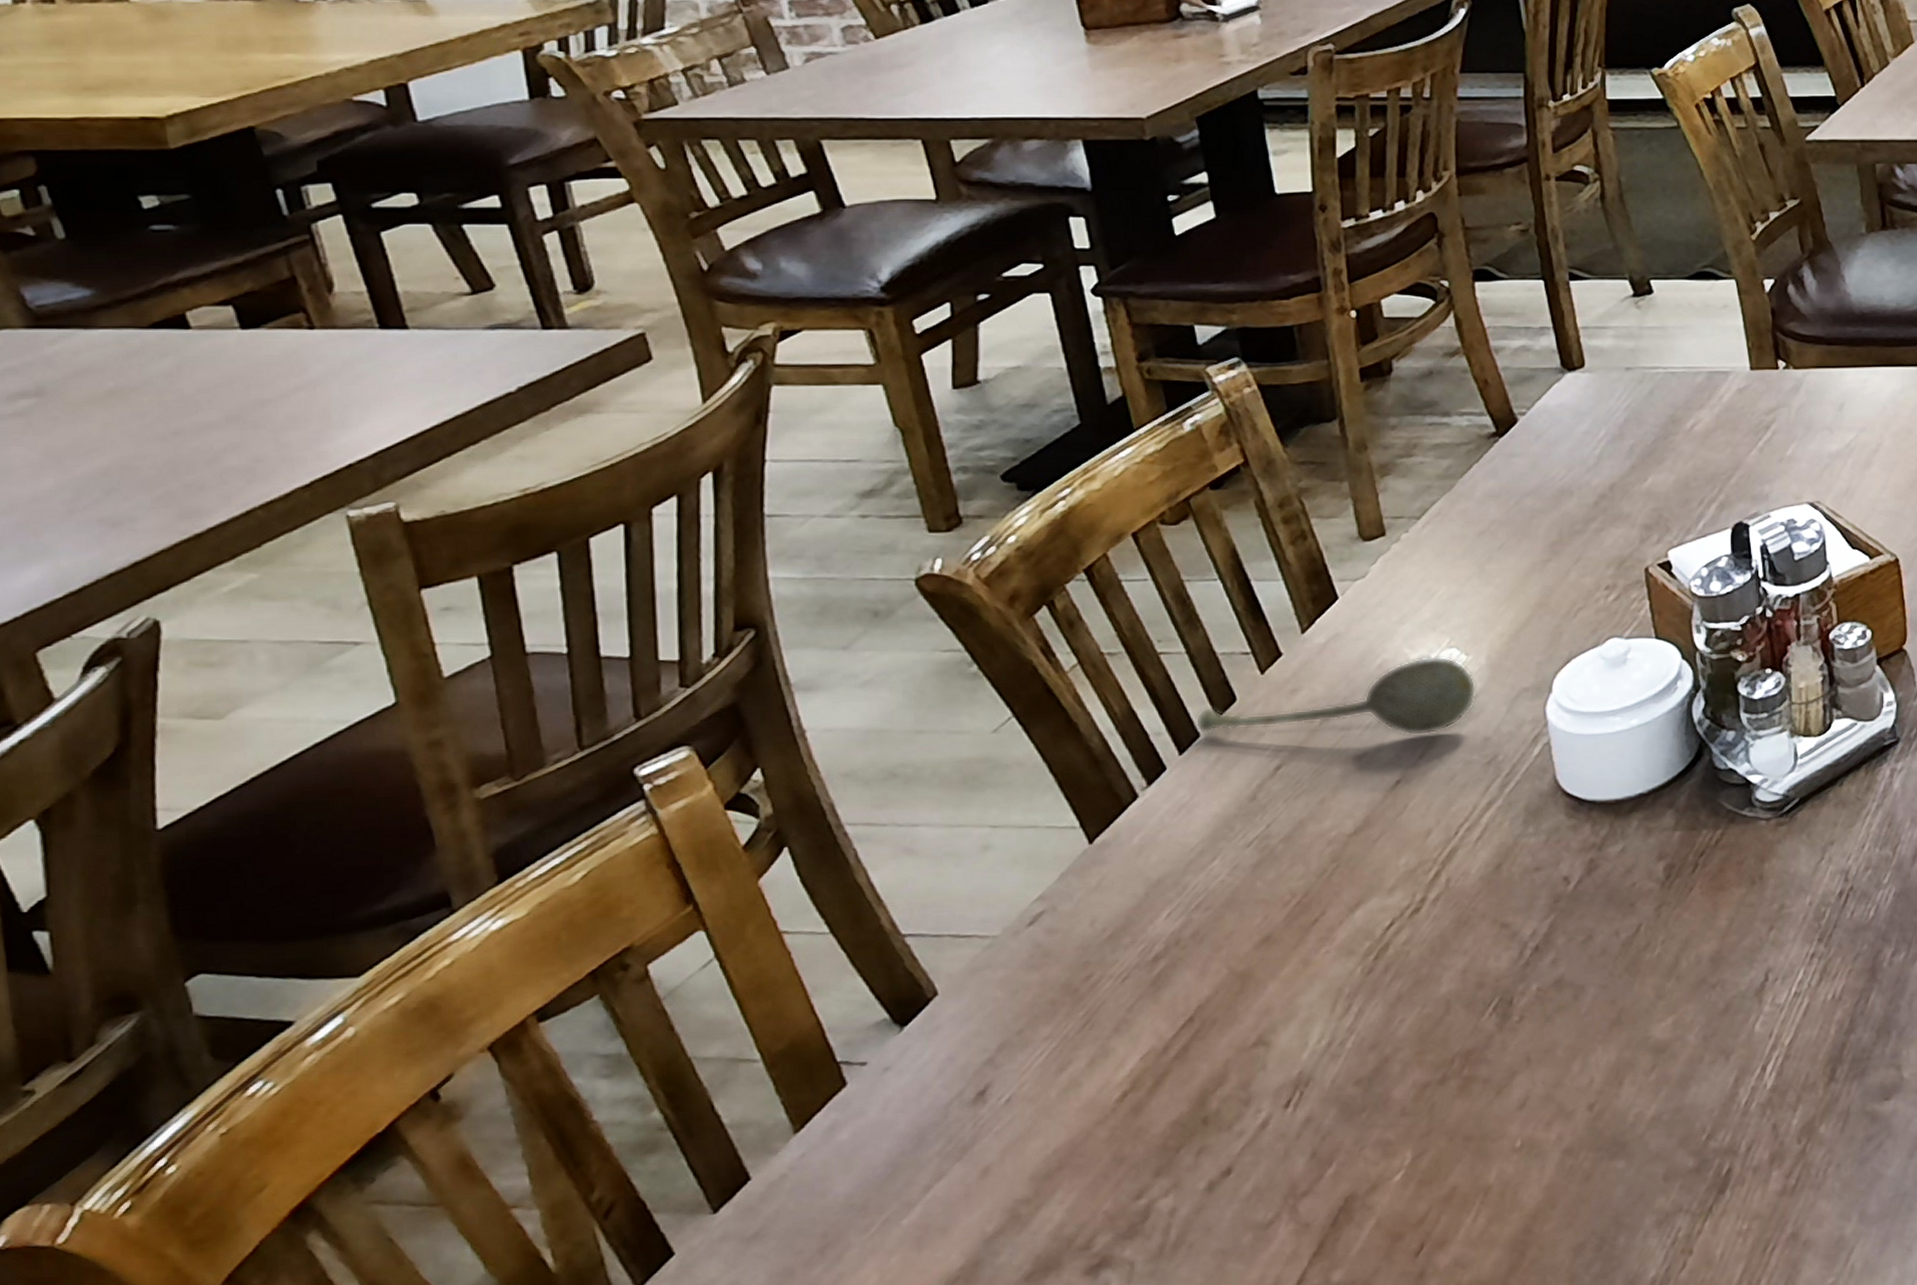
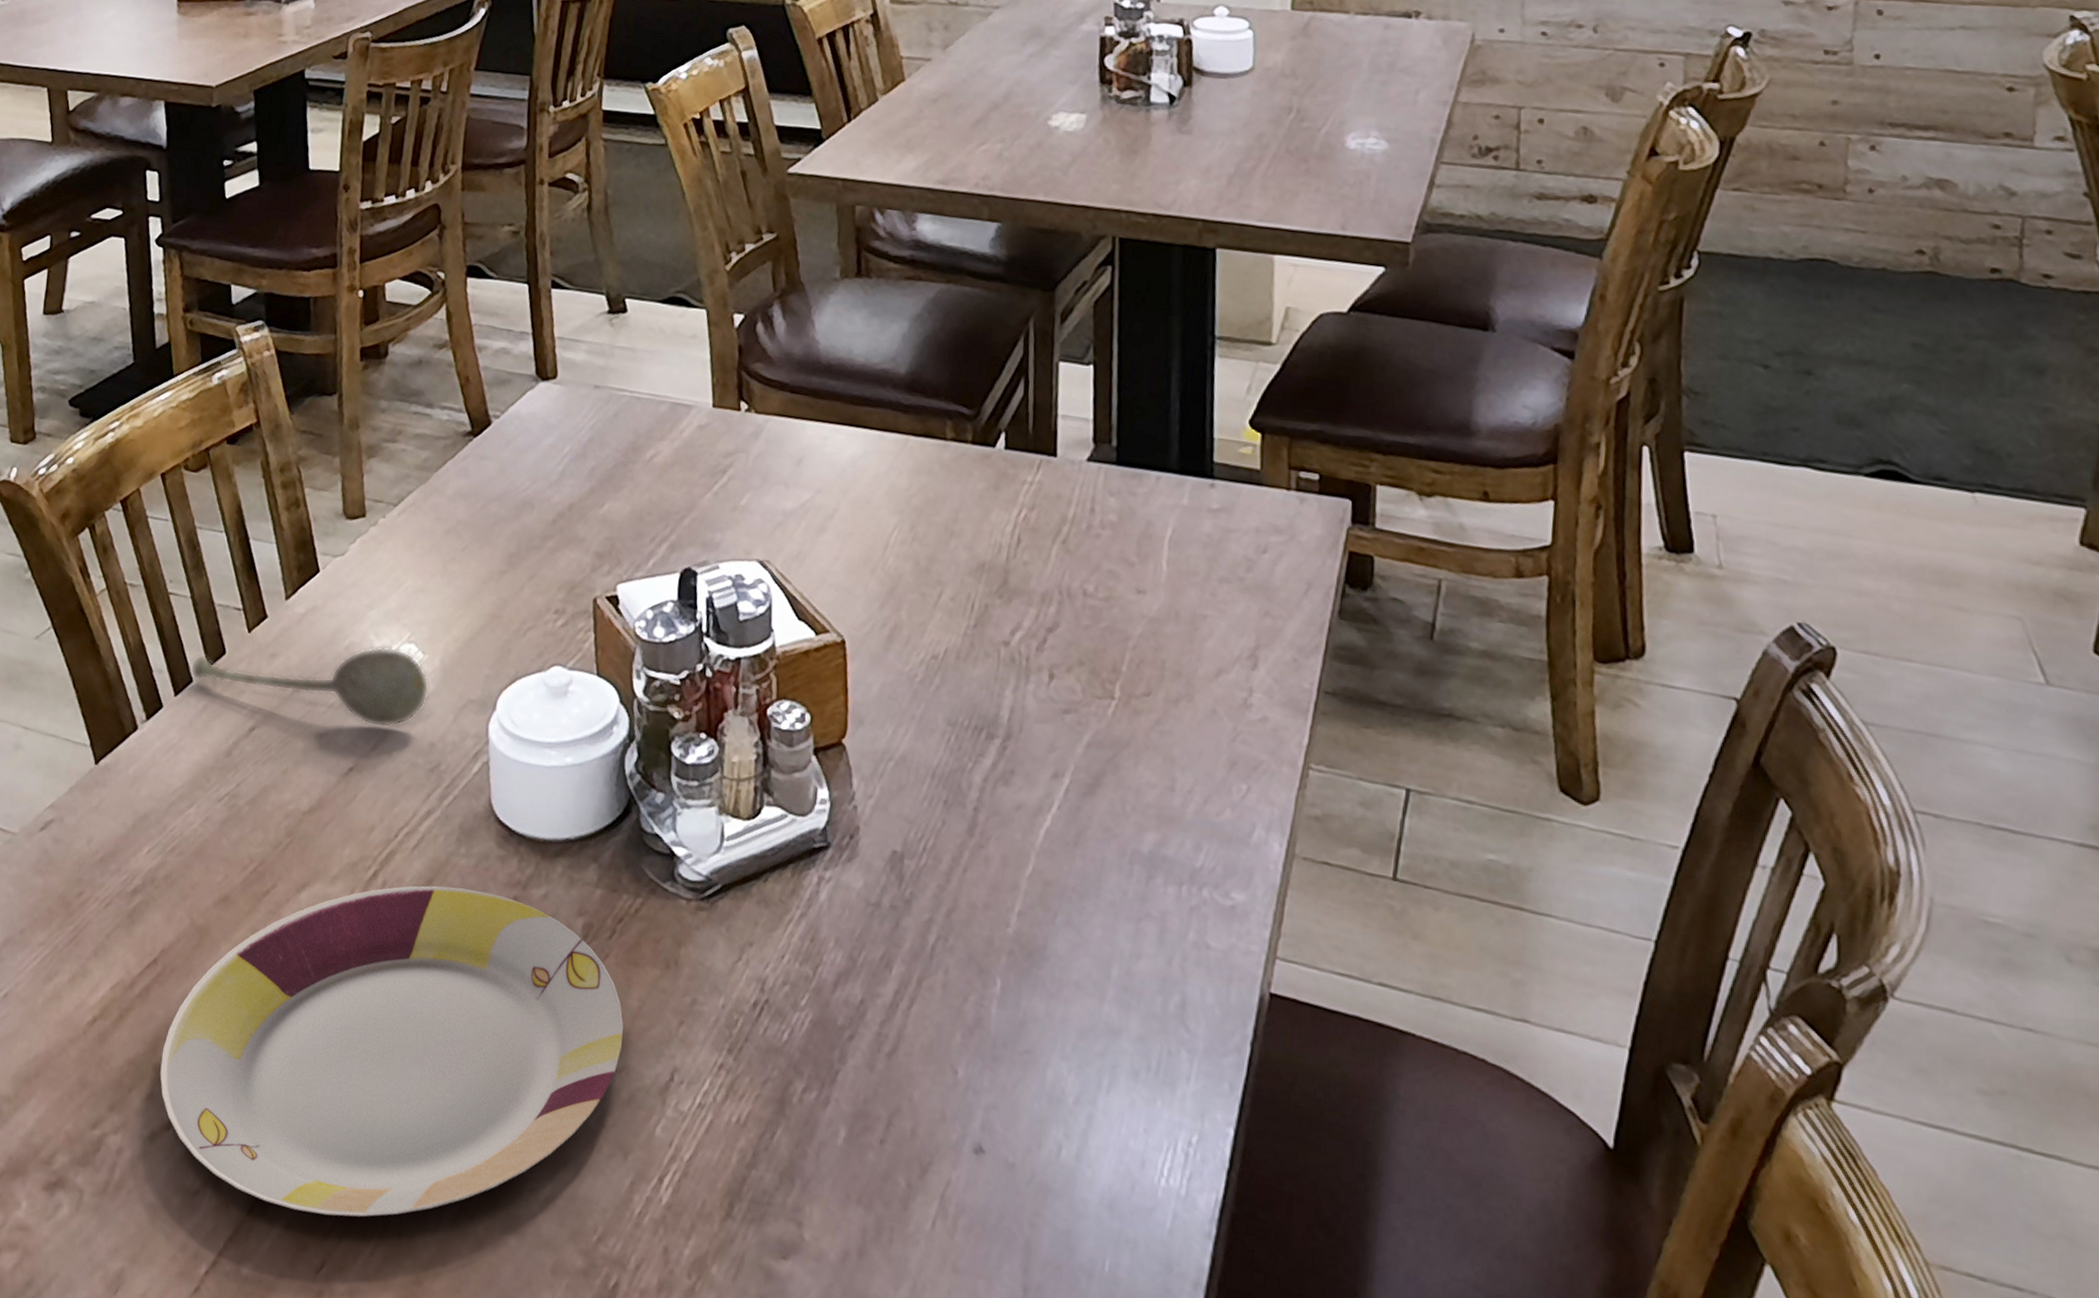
plate: none [1211,861,1714,1209] -> present [160,885,624,1217]

